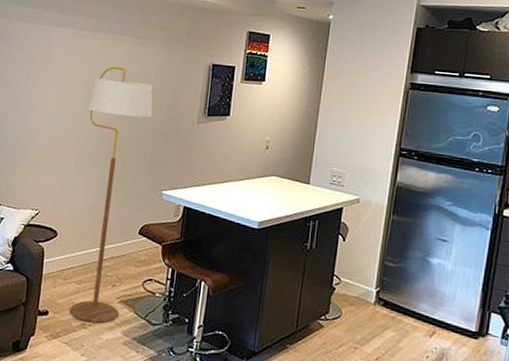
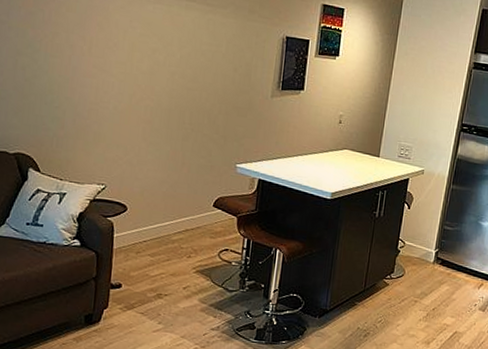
floor lamp: present [69,66,153,323] -> none [144,35,225,293]

